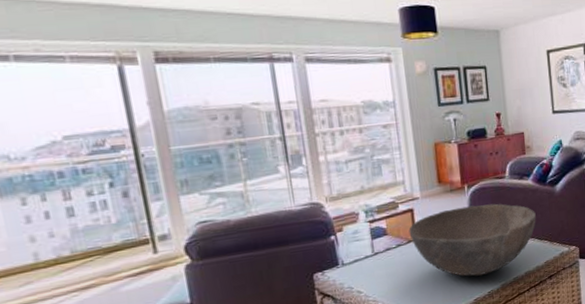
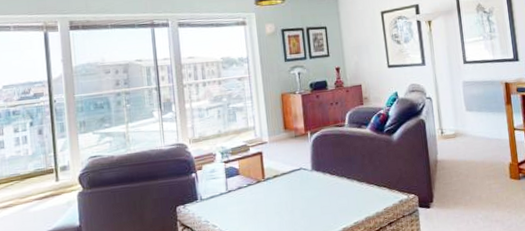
bowl: present [408,203,536,277] -> none [258,150,375,218]

